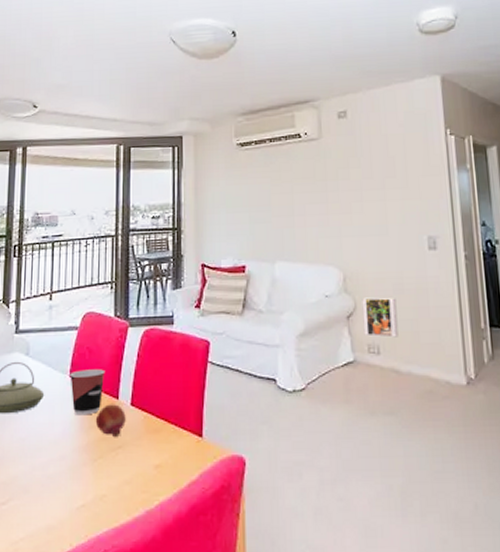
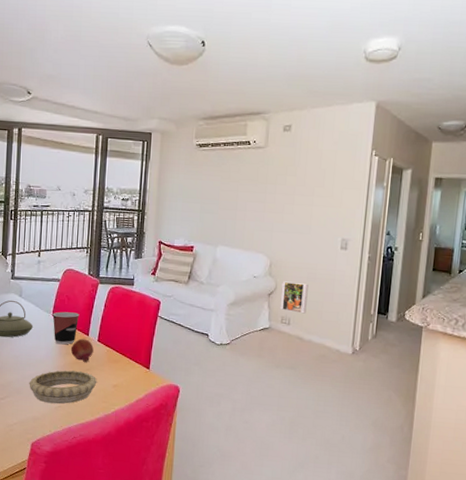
decorative bowl: none [40,451,133,503] -> present [29,370,97,404]

